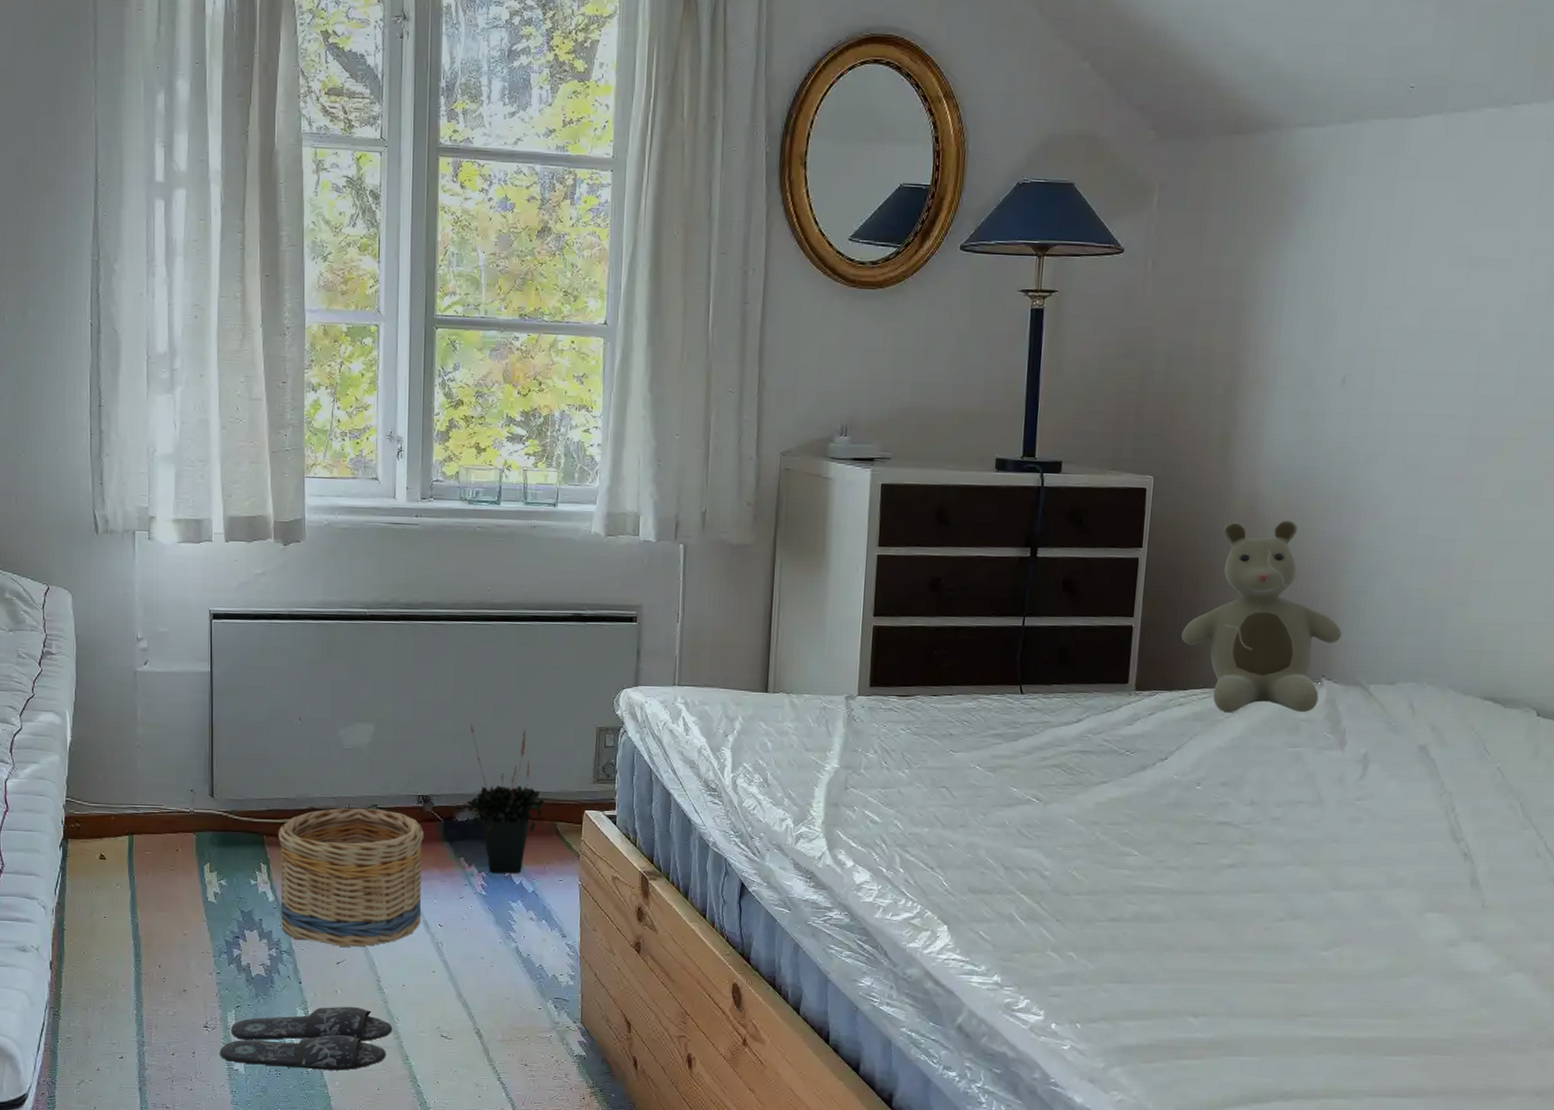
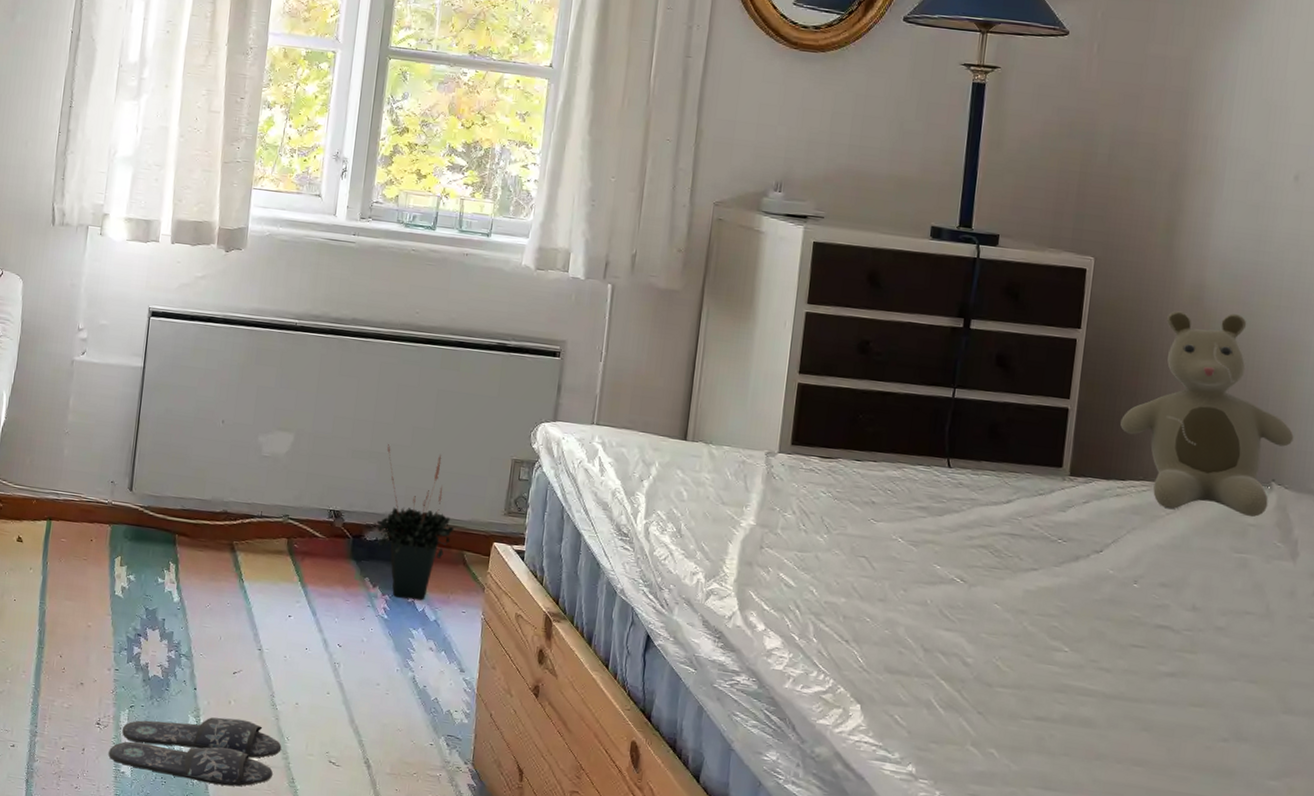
basket: present [278,807,425,947] -> none [183,514,333,659]

